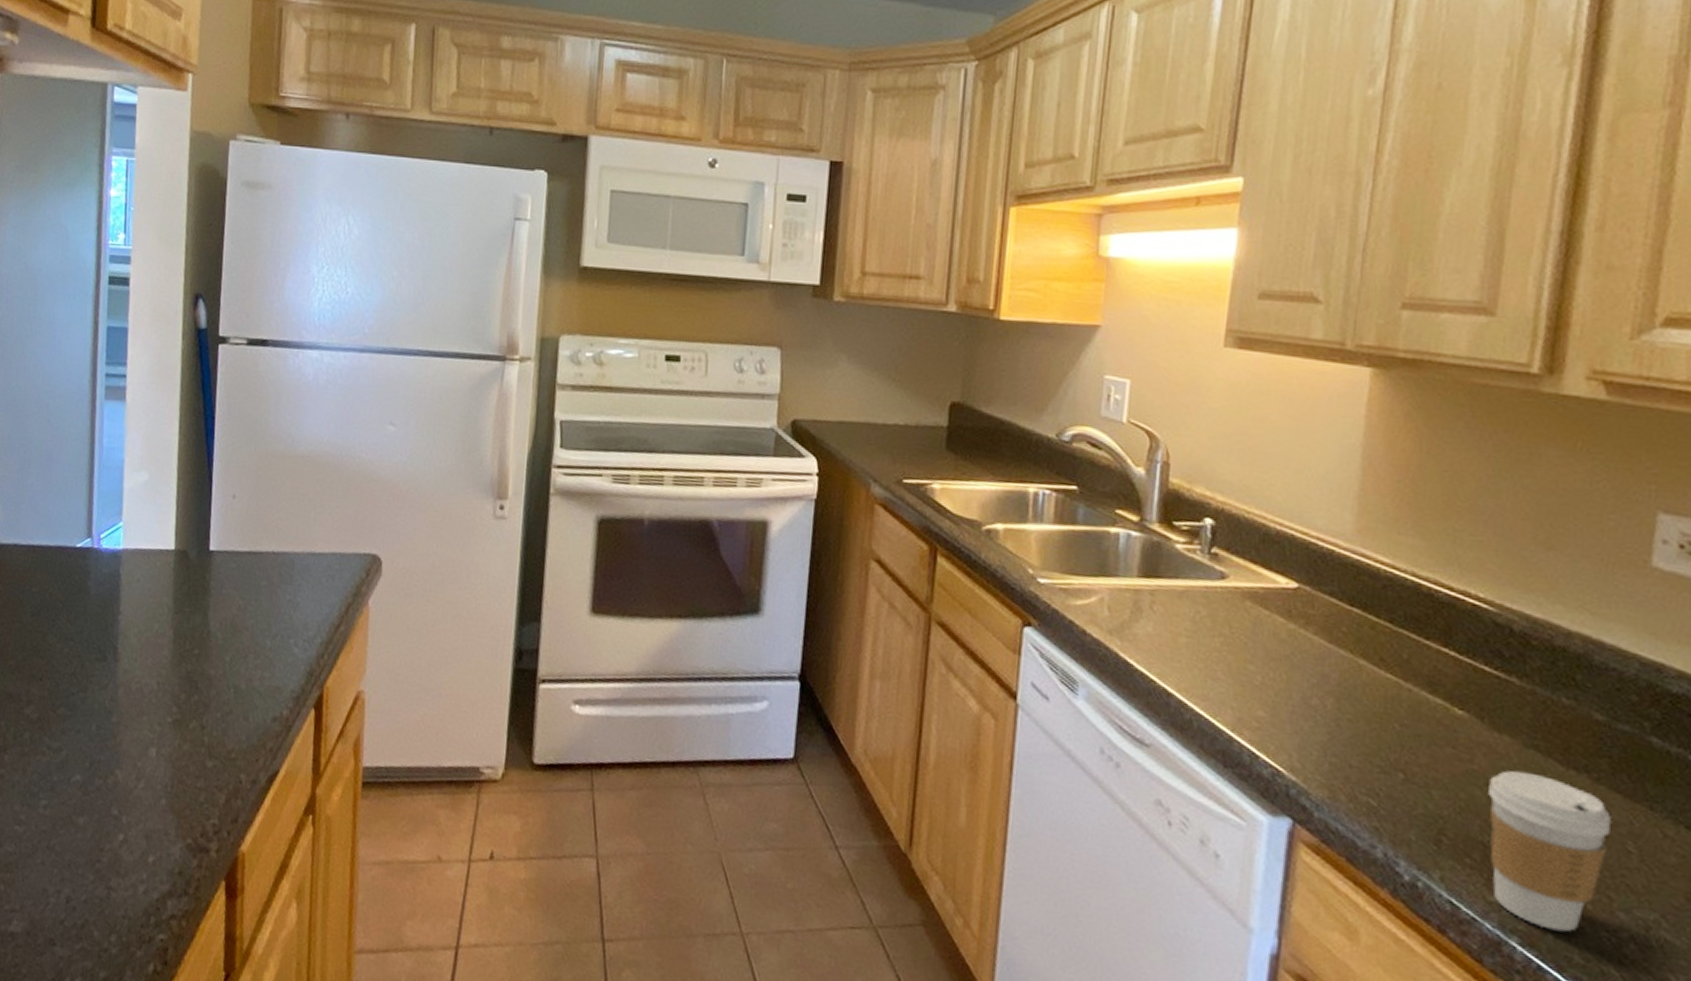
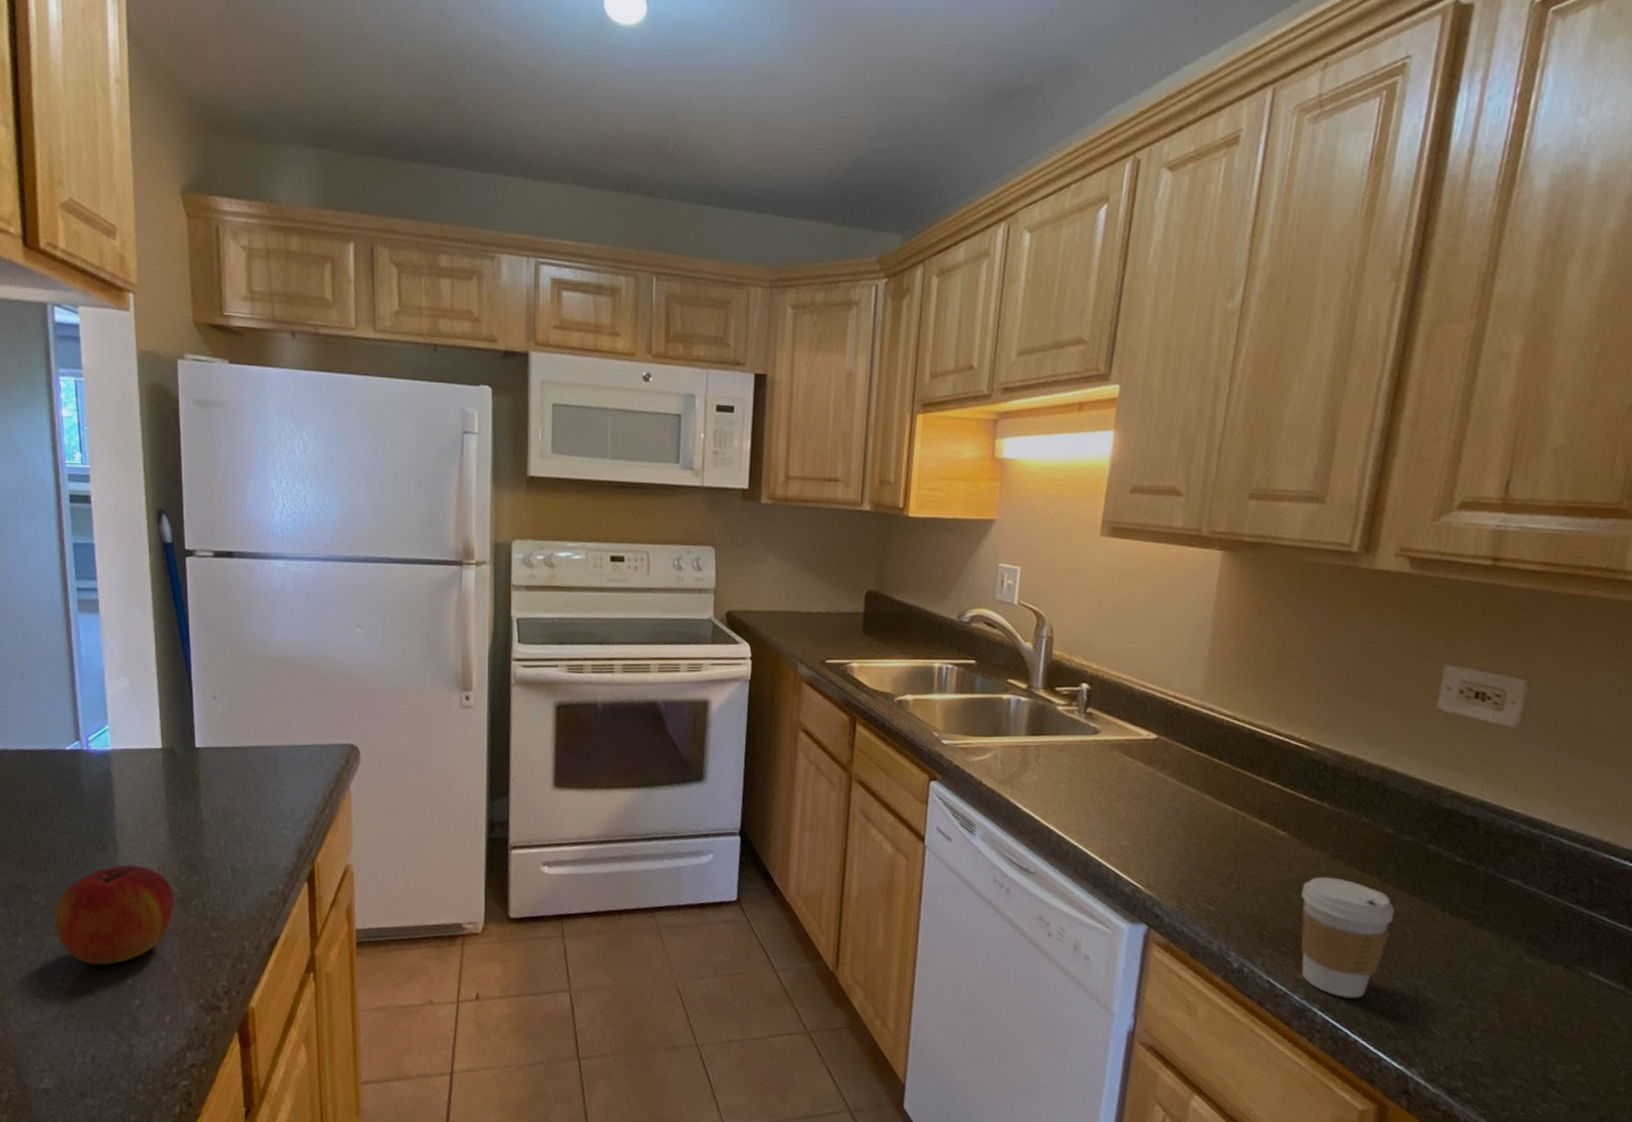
apple: none [43,677,172,792] -> present [54,864,175,965]

